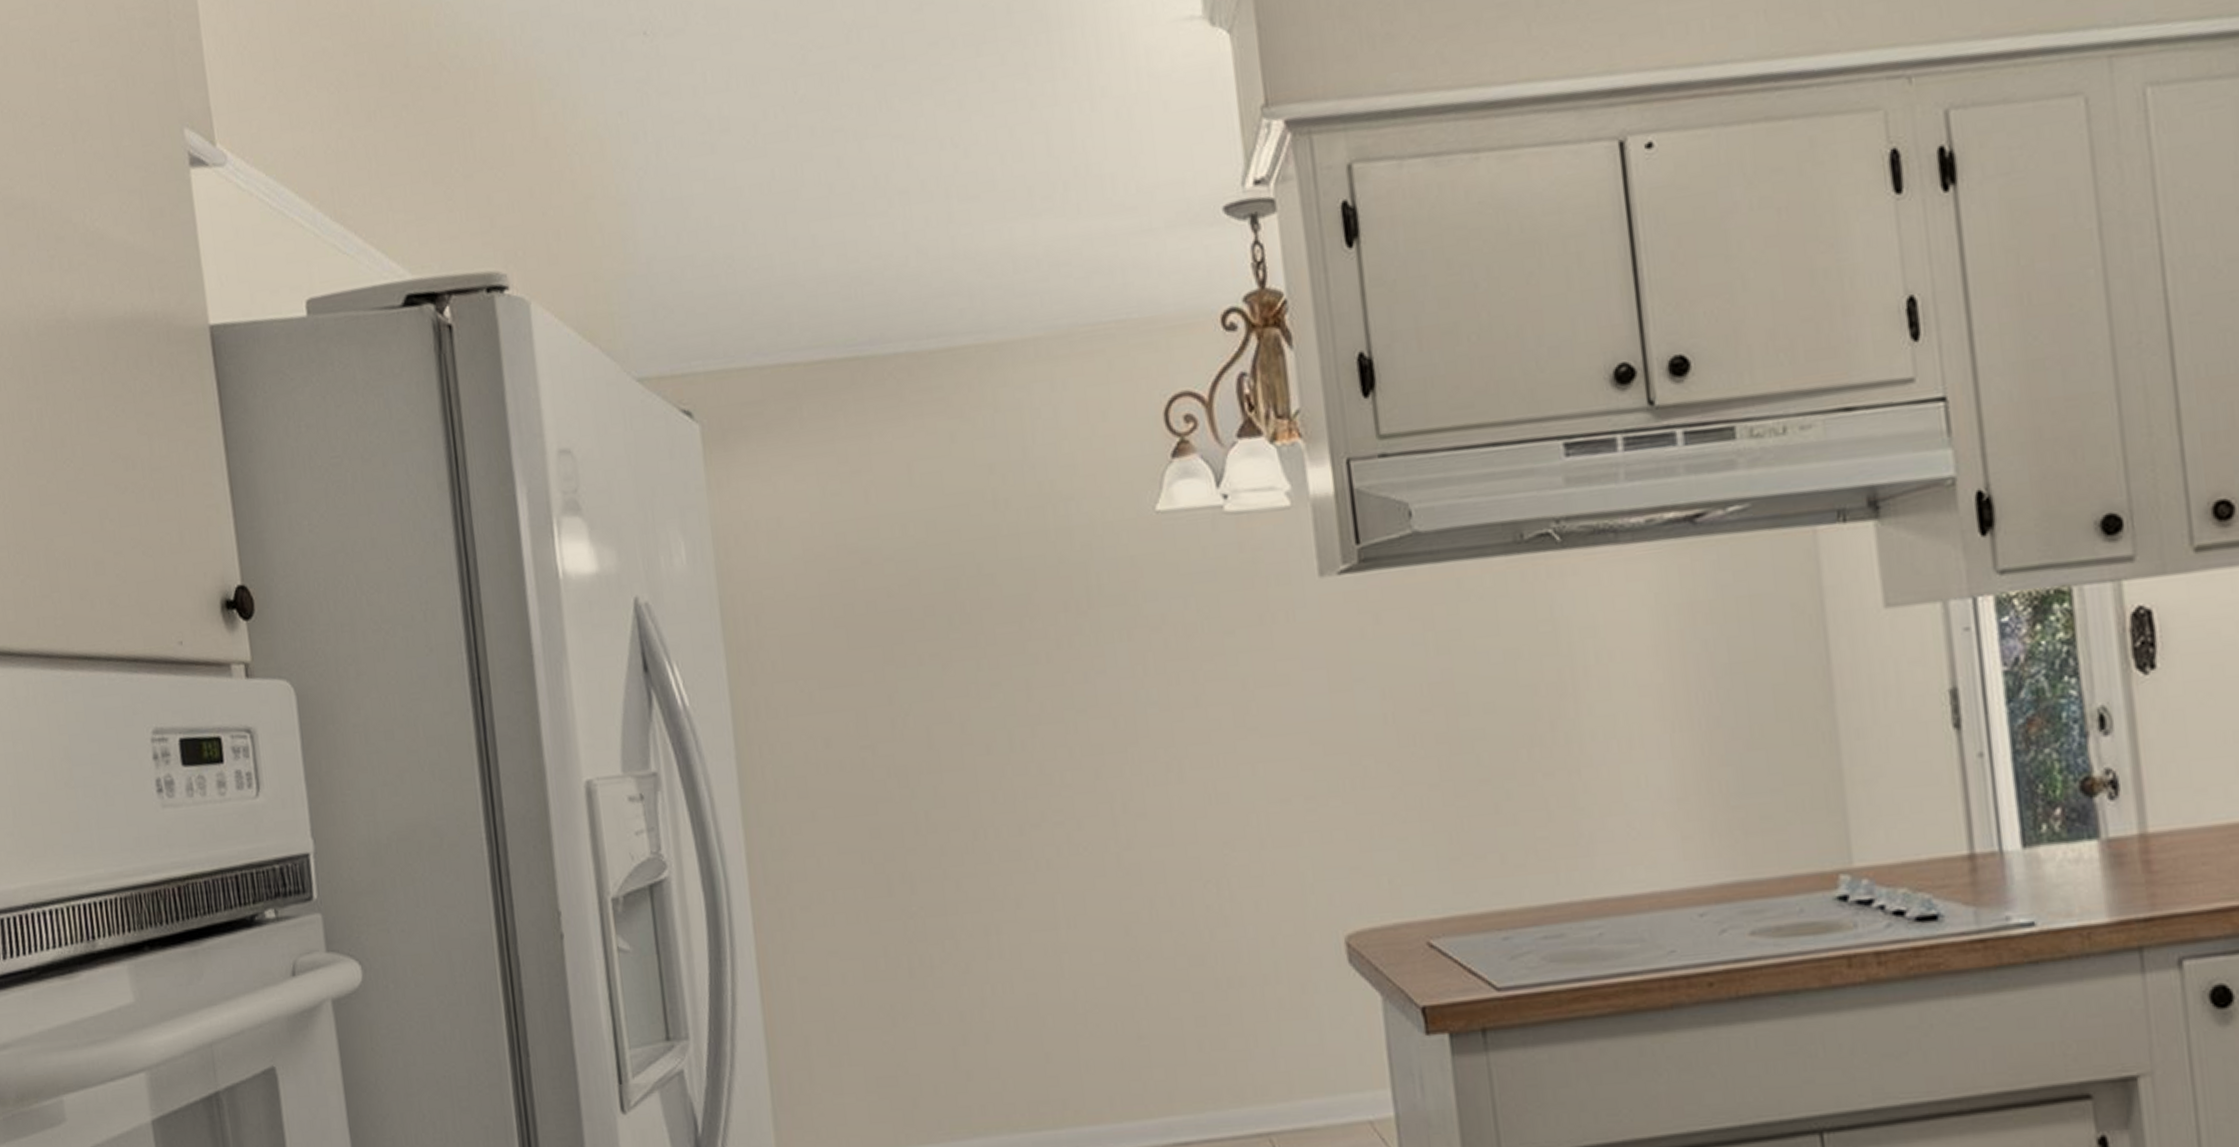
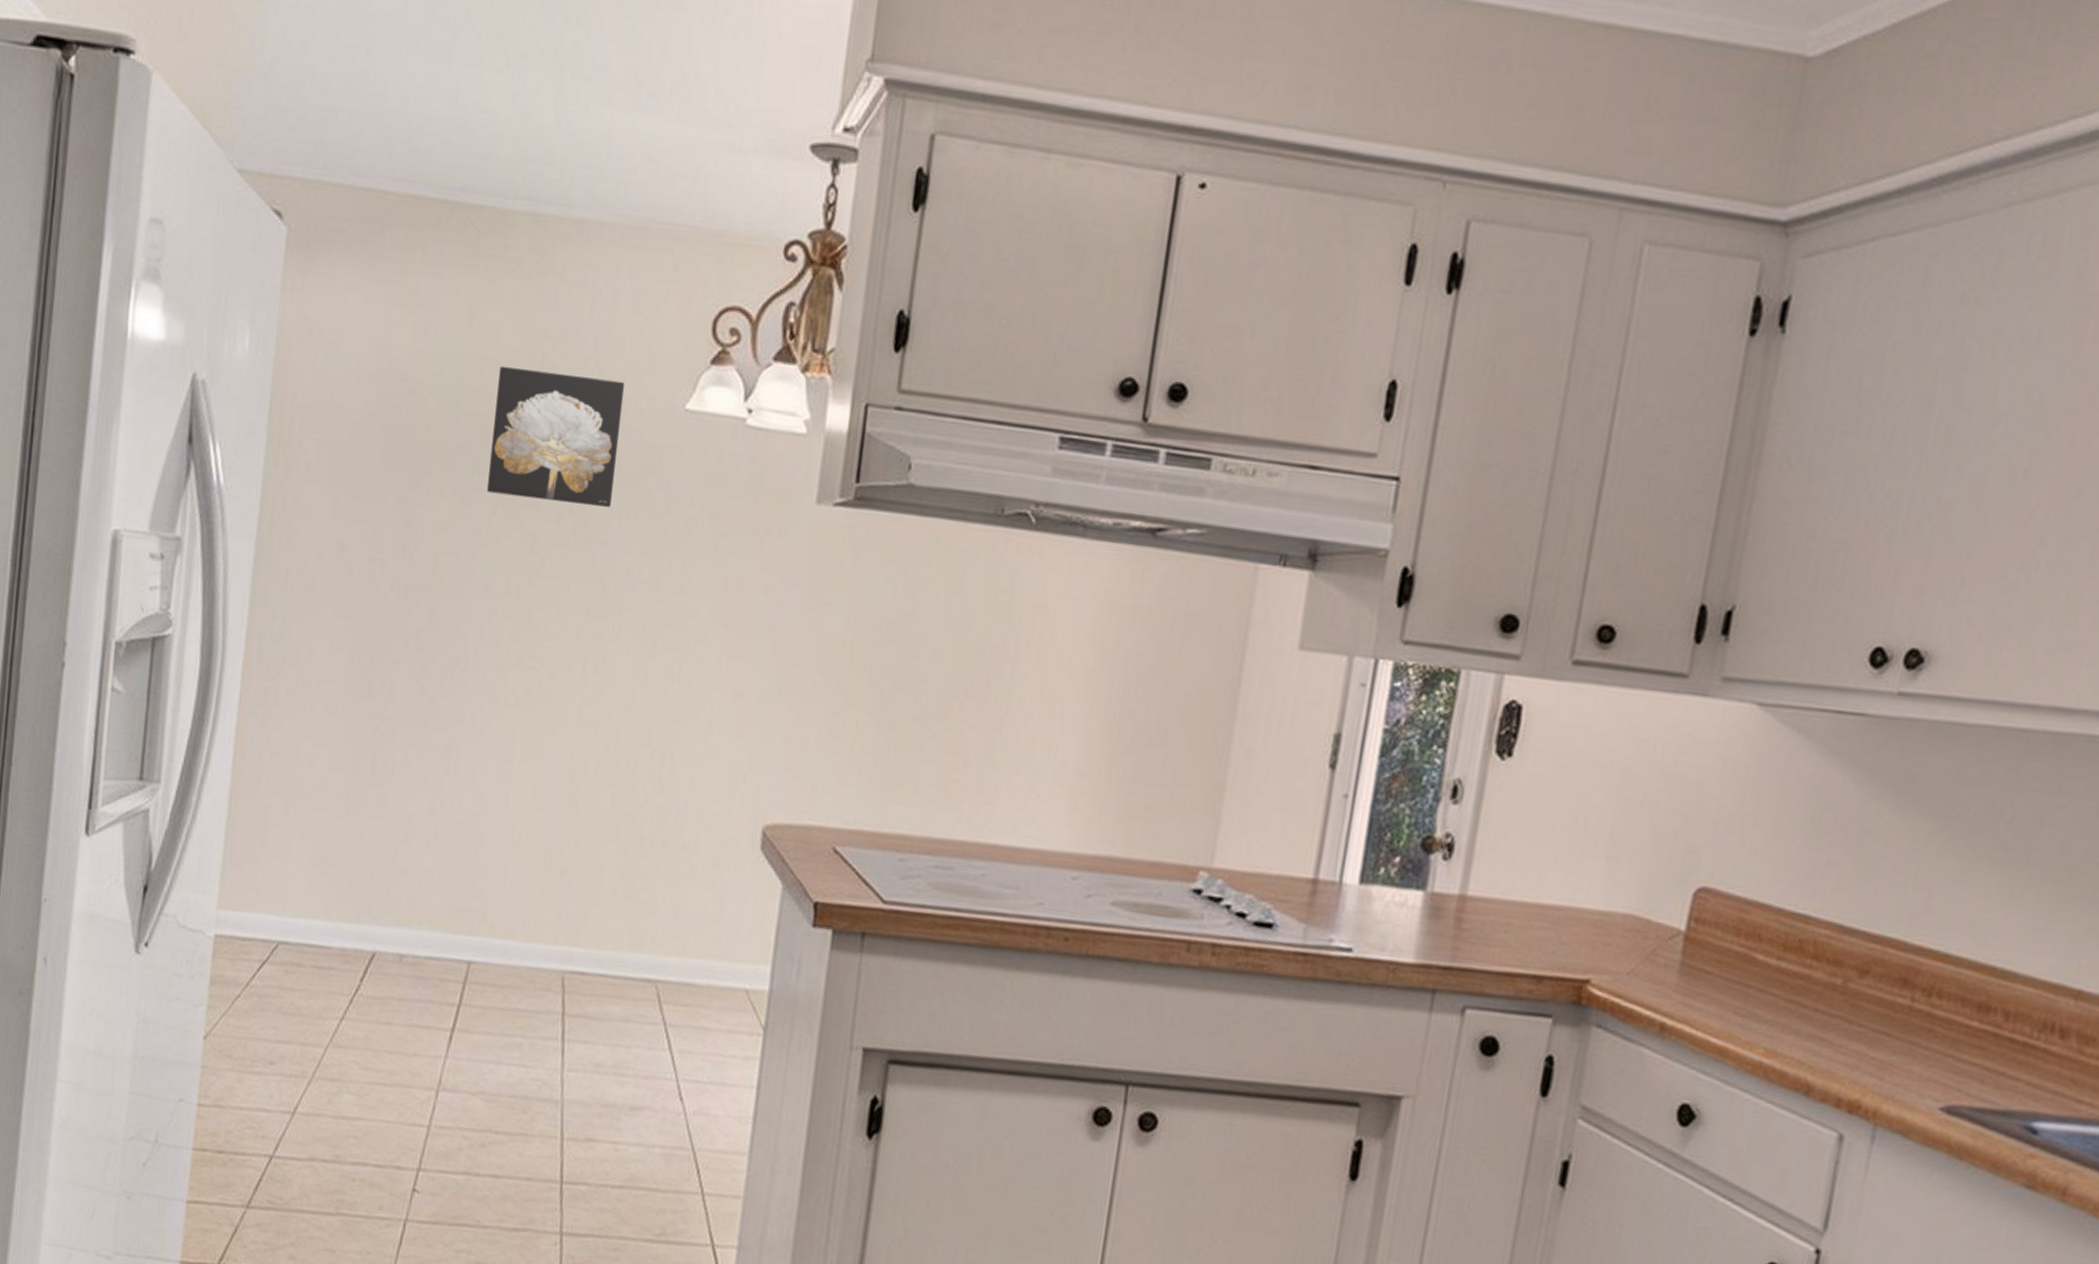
wall art: none [951,498,1101,649] -> present [487,365,625,508]

